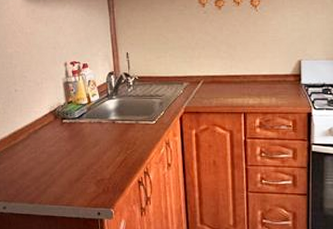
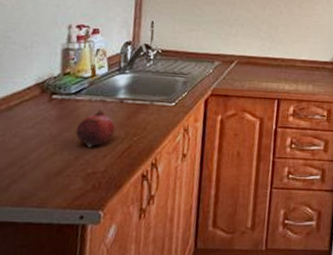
fruit: none [83,128,112,160] -> present [75,108,116,148]

